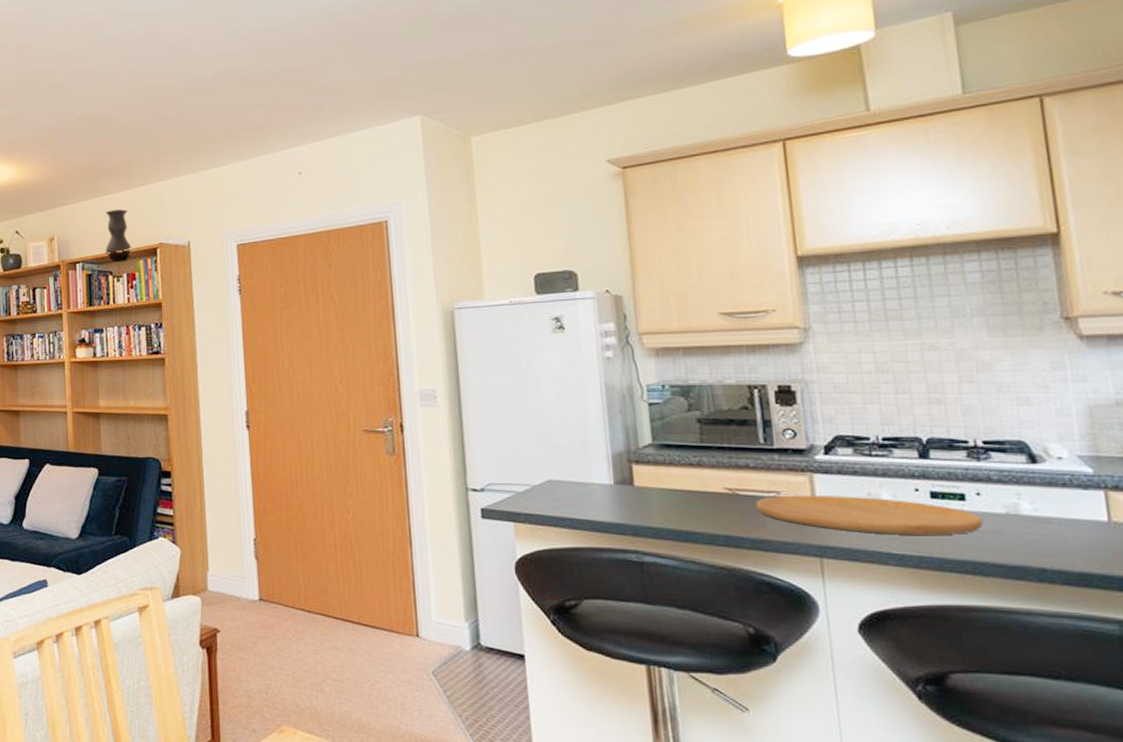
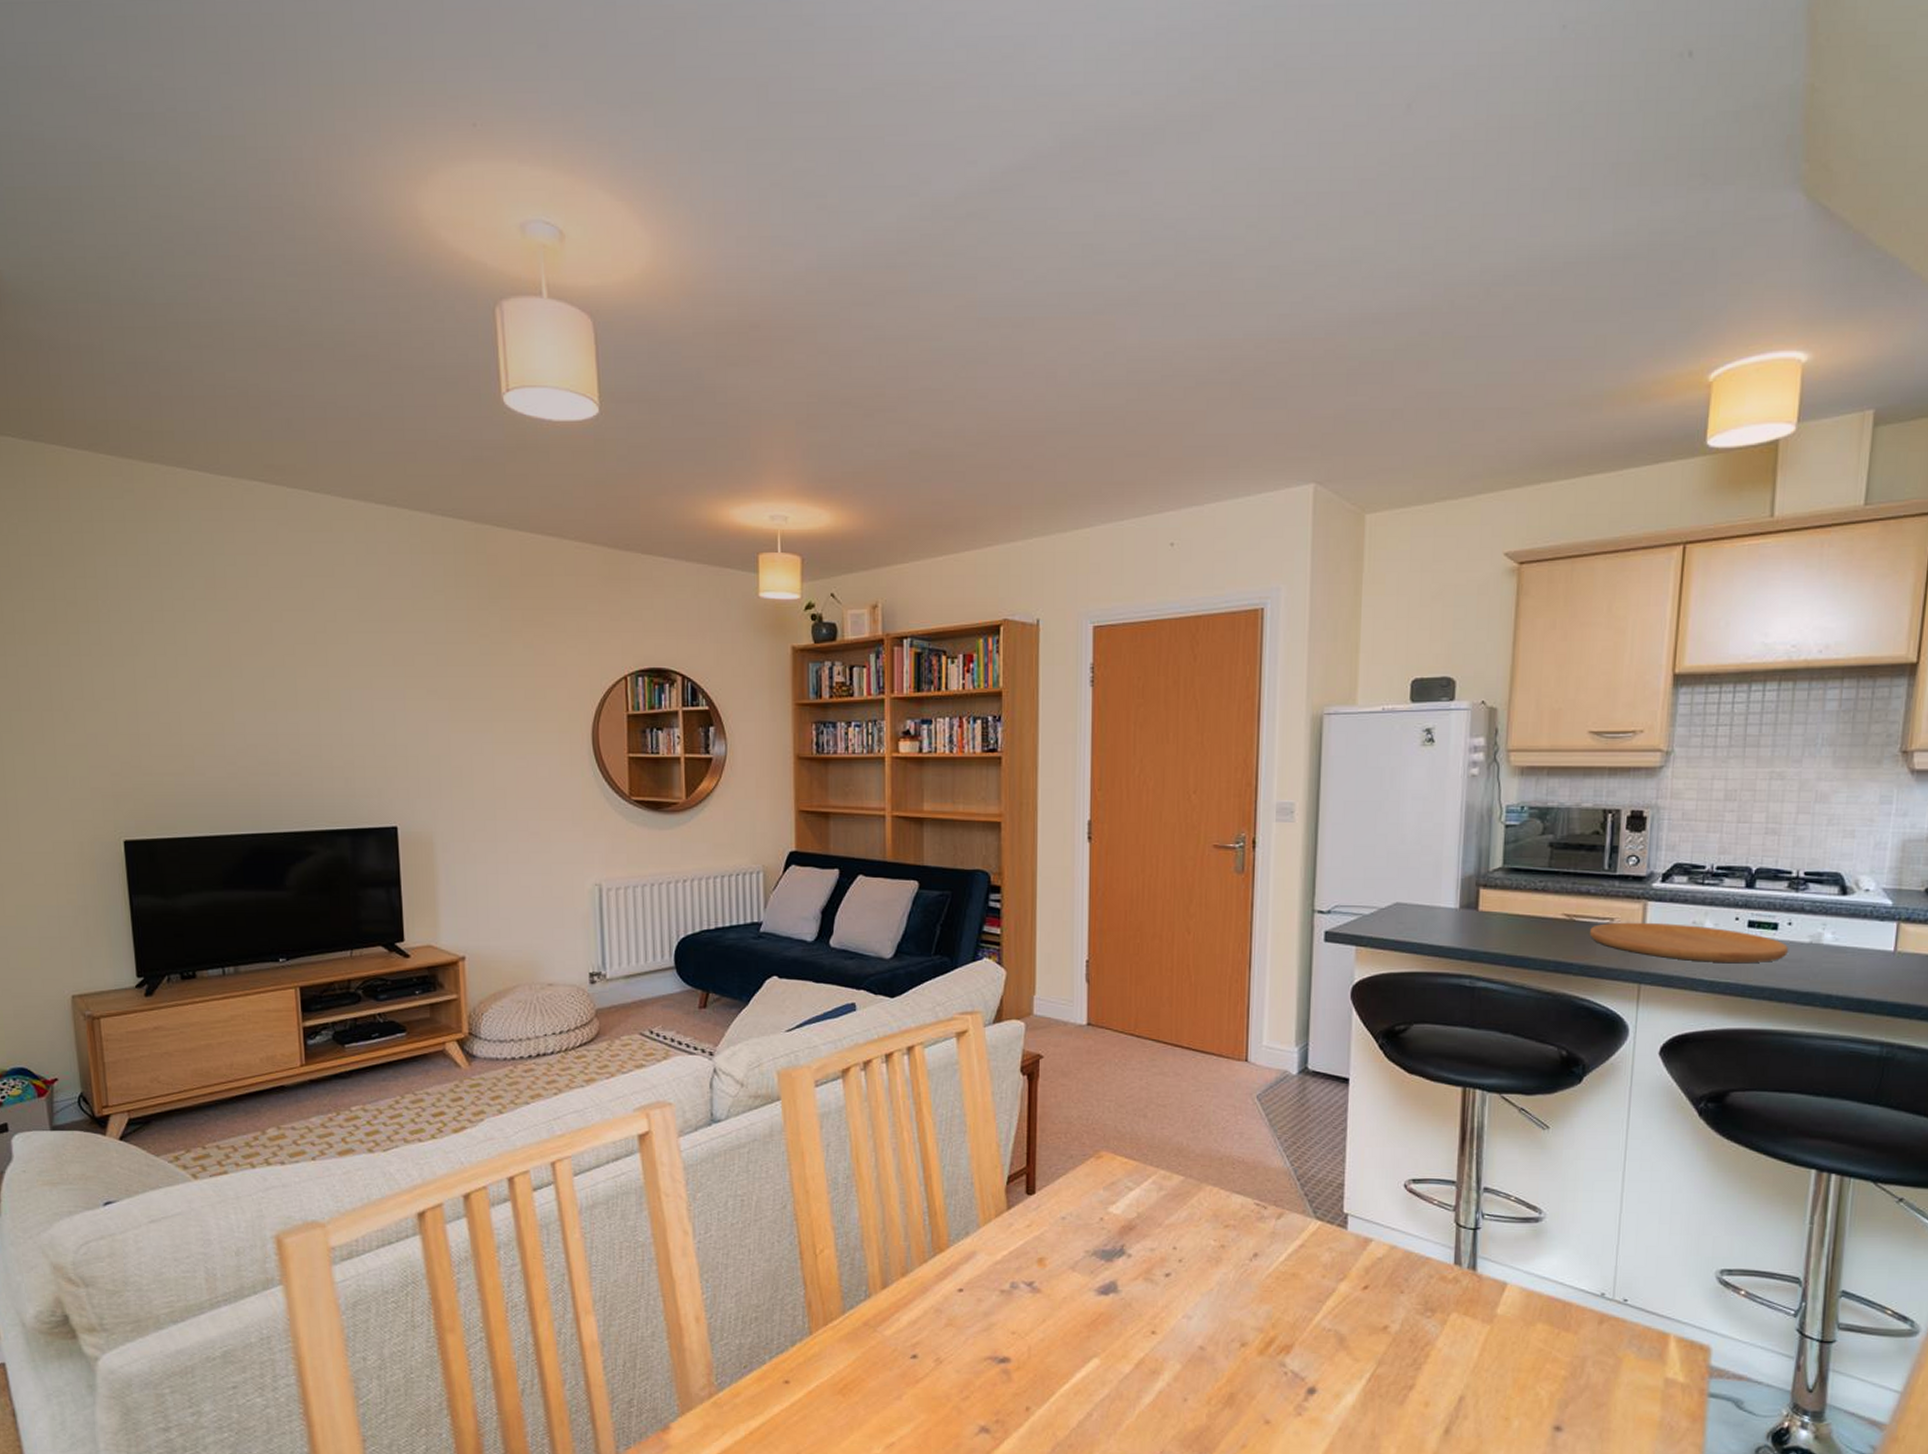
vase: present [105,209,132,263] -> none [940,575,970,640]

